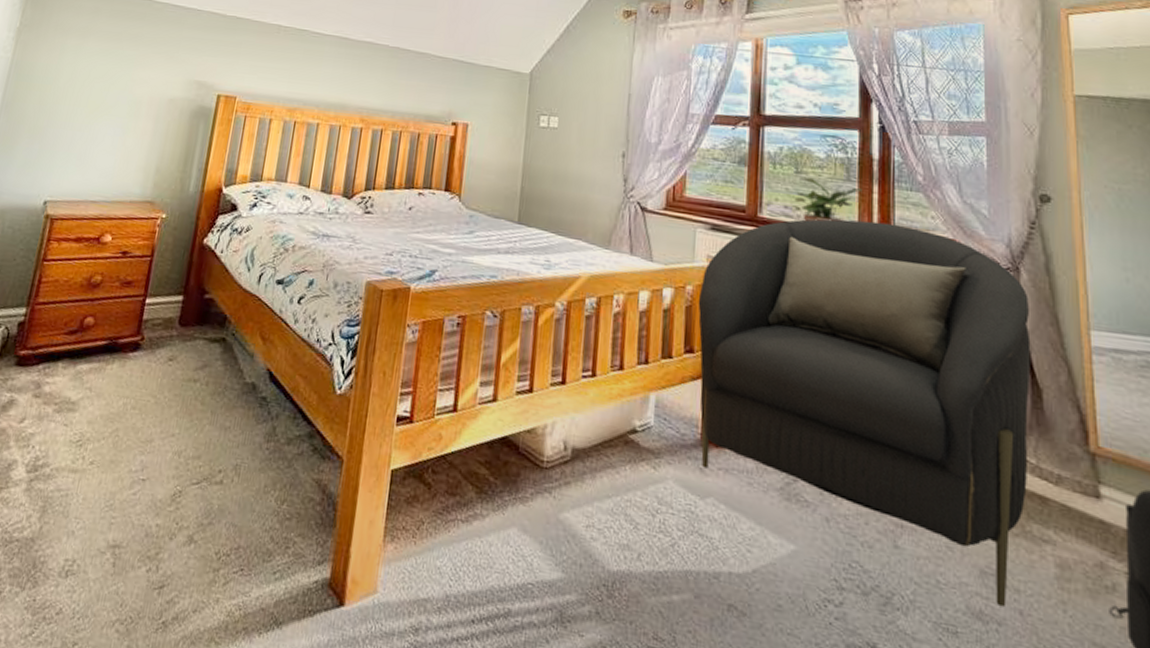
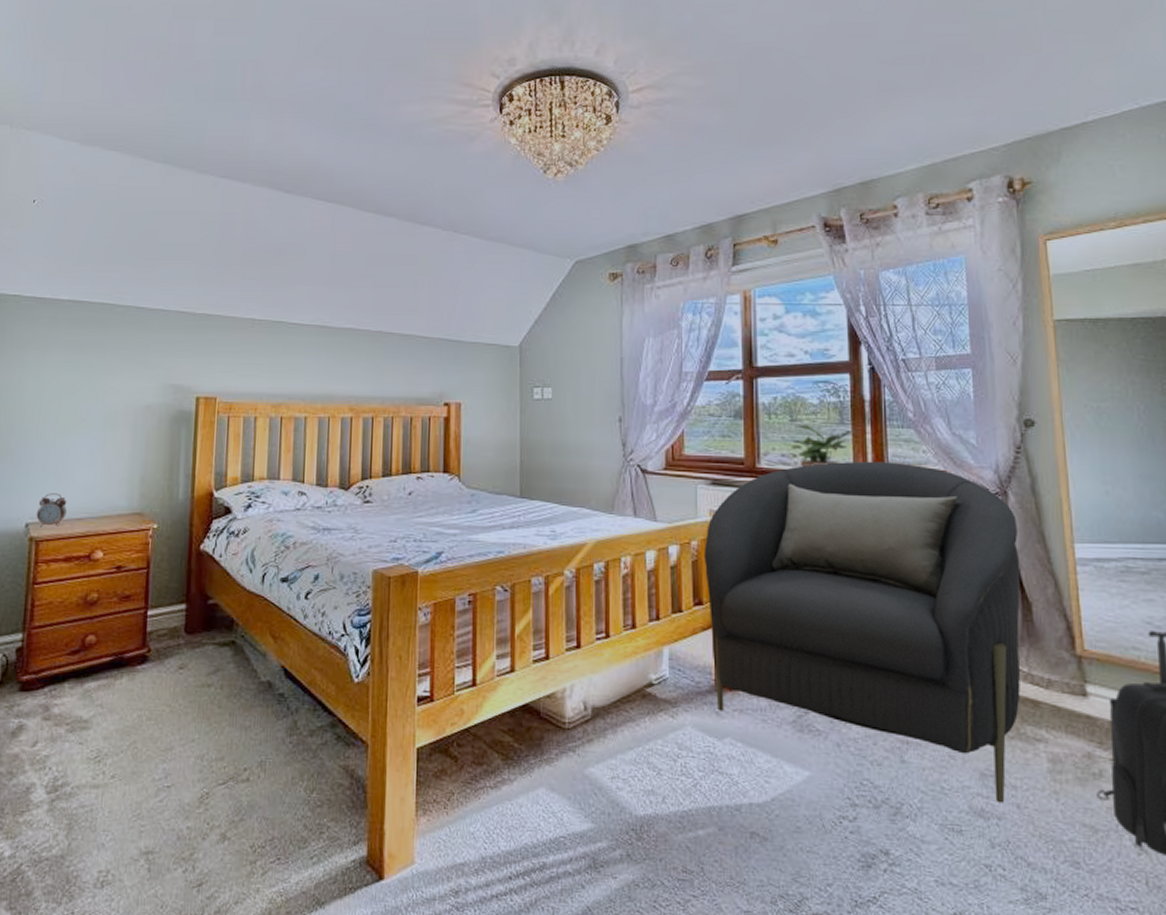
alarm clock: none [55,174,85,207] -> present [36,493,67,527]

